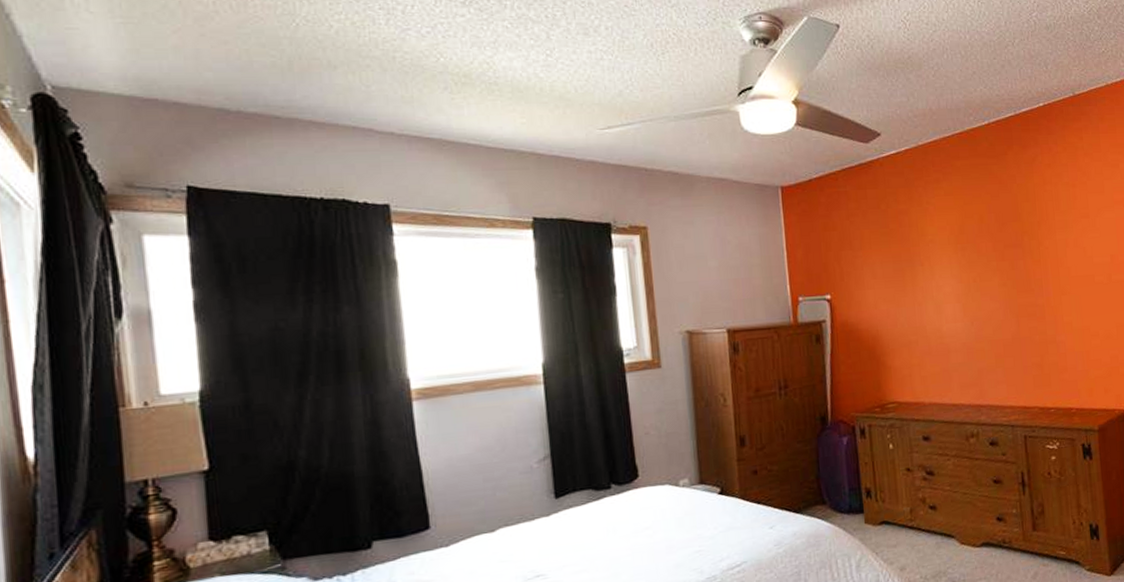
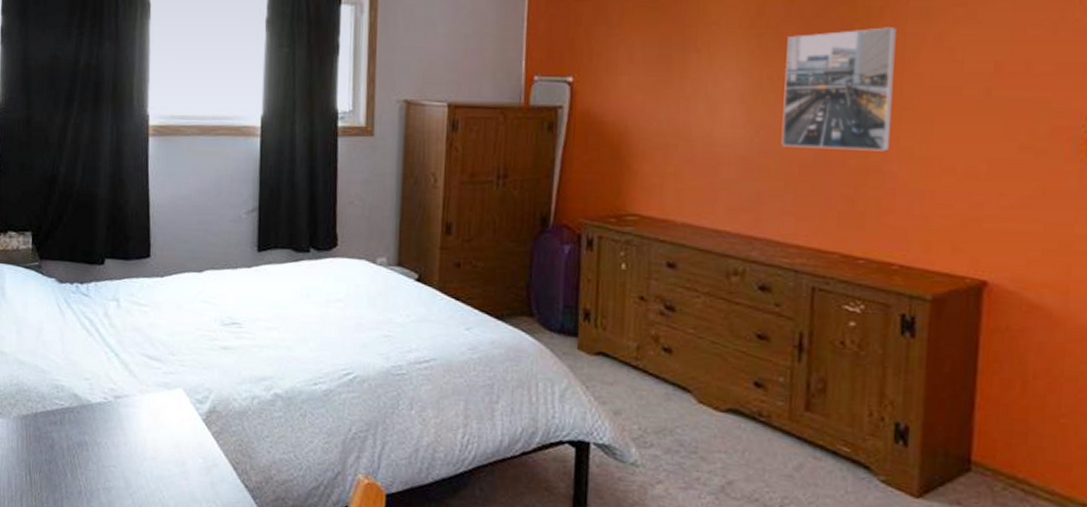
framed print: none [982,236,1059,333] -> present [781,27,896,152]

